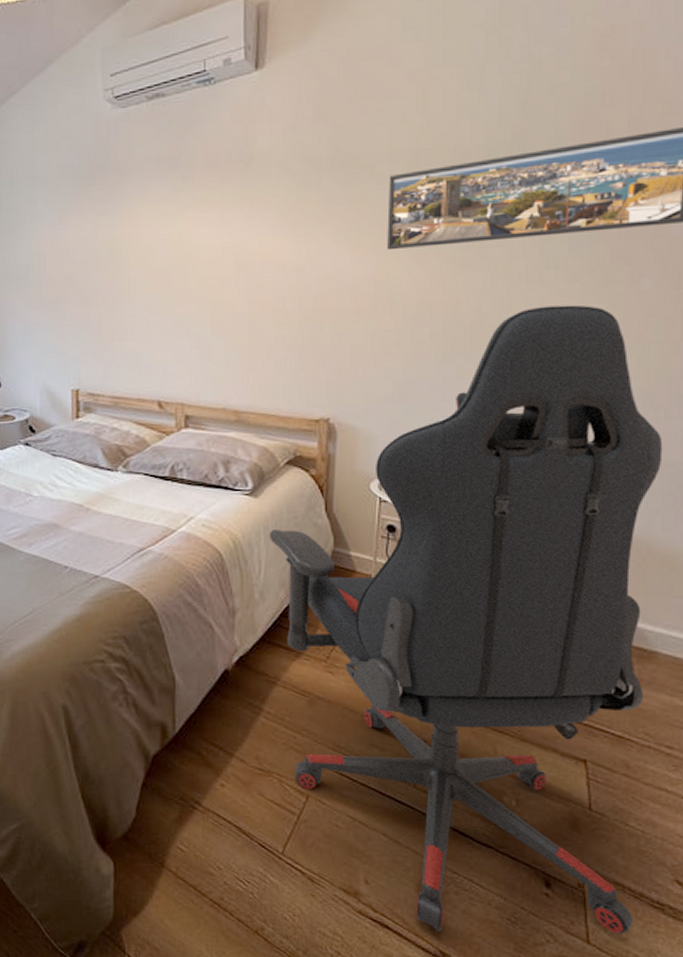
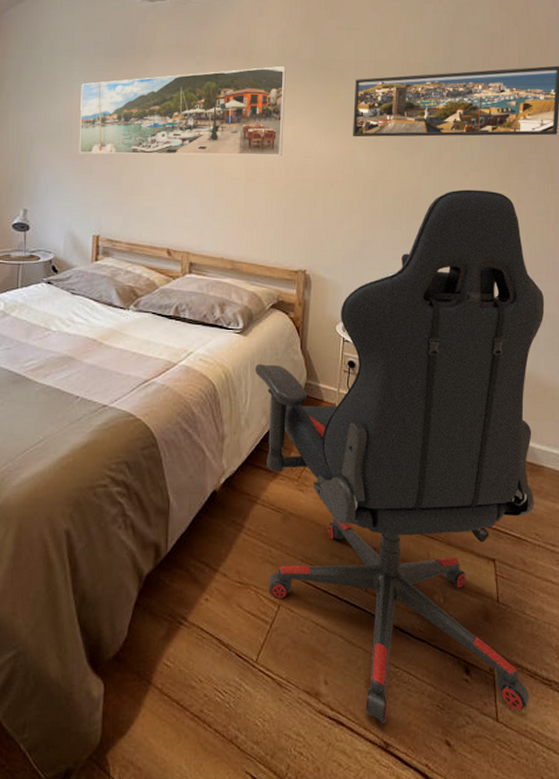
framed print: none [47,168,297,298] -> present [78,65,286,156]

